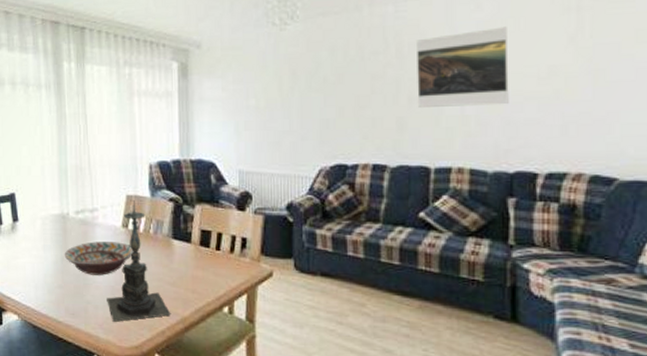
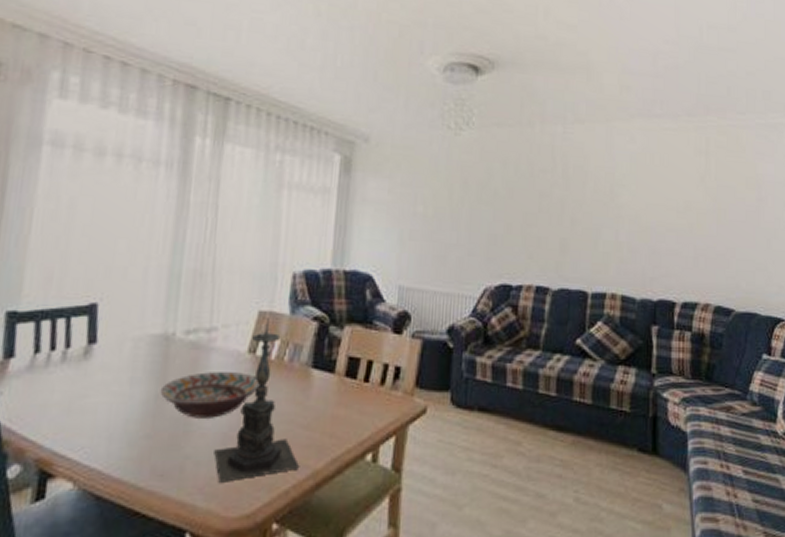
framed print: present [417,26,509,109] -> none [579,160,655,234]

